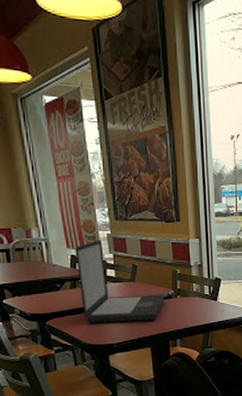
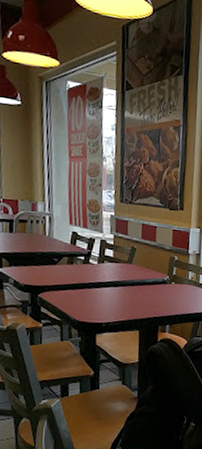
laptop: present [75,239,165,323] -> none [76,219,160,304]

